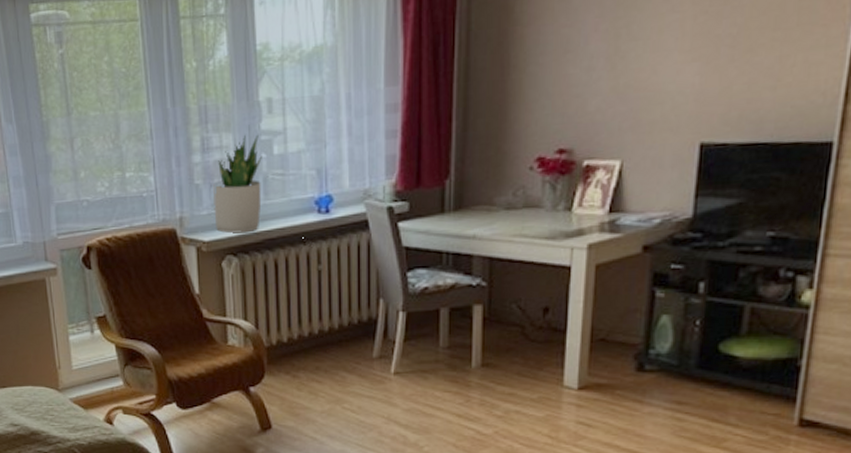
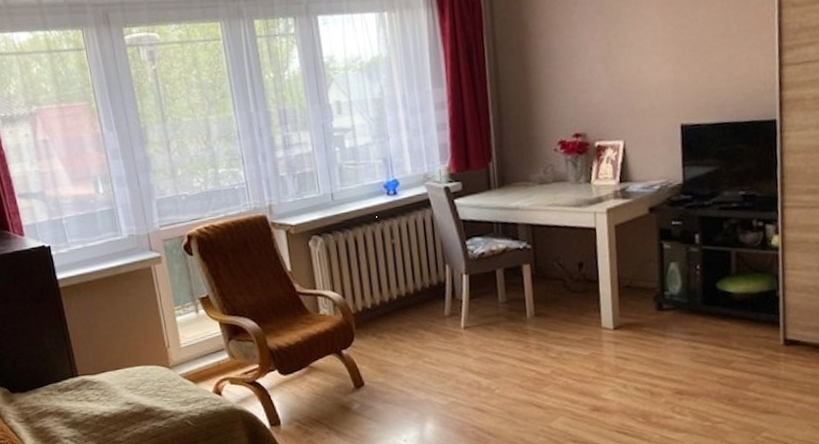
planter: present [213,134,262,234] -> none [296,131,339,217]

